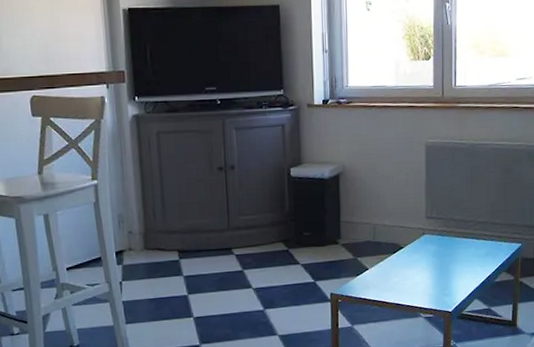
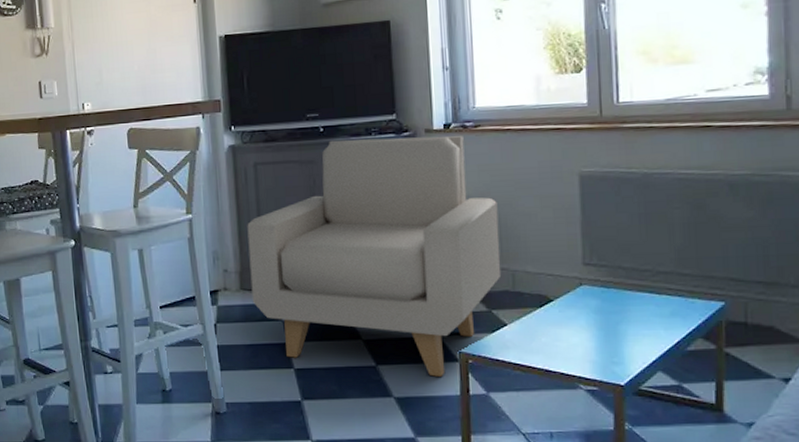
armchair: none [150,110,365,316] -> present [247,135,502,377]

